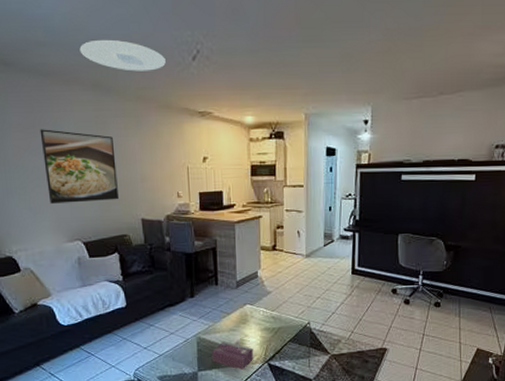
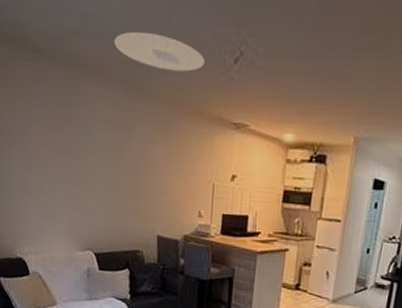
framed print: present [39,129,119,204] -> none [63,126,138,212]

